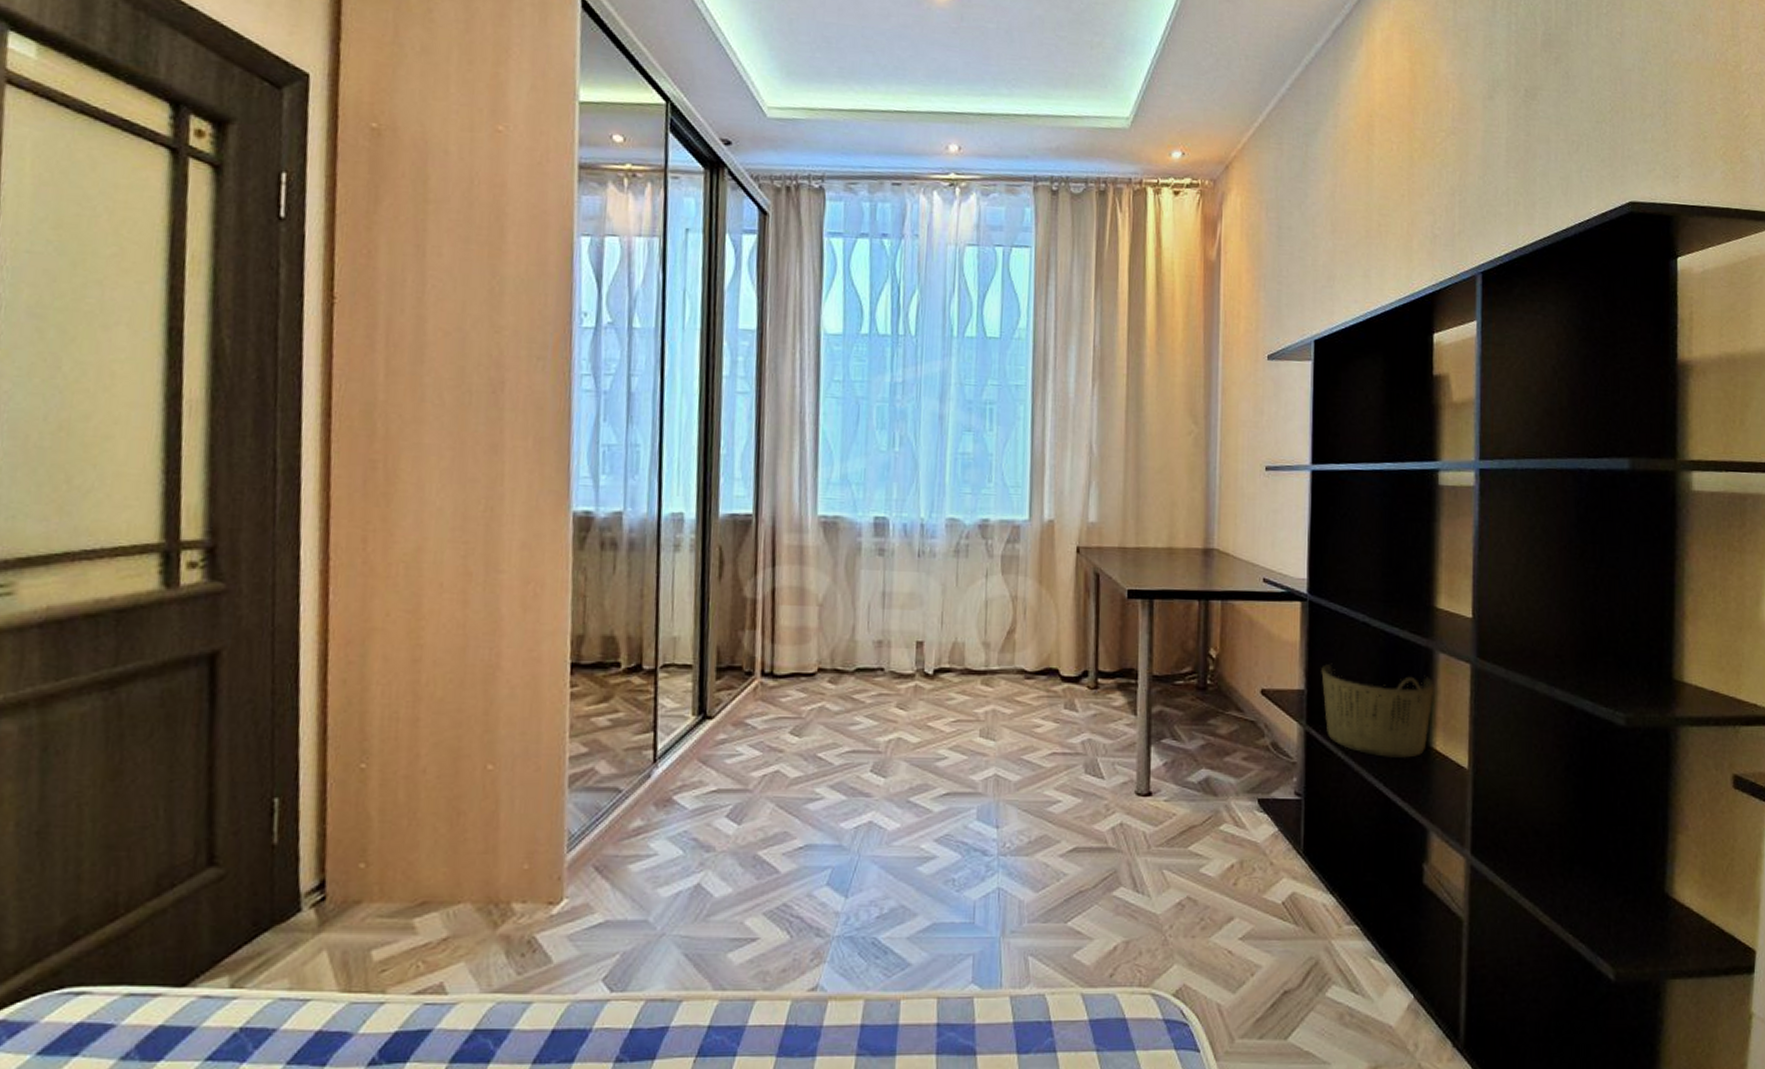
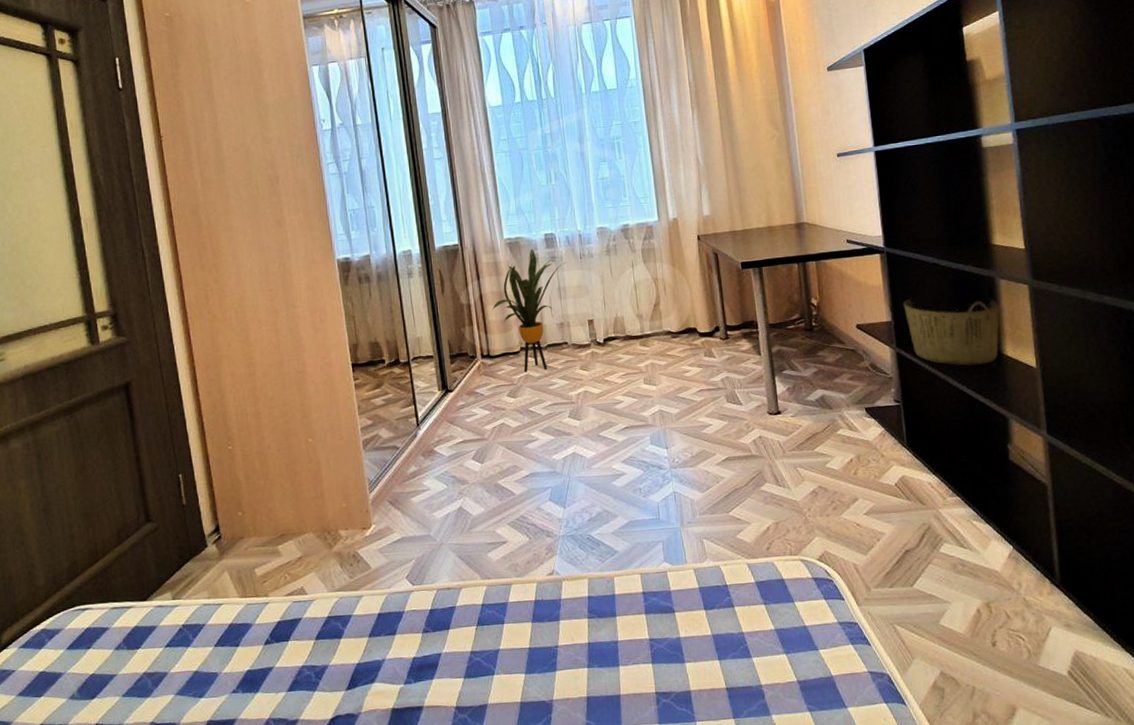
house plant: none [787,534,899,704] -> present [492,249,567,372]

